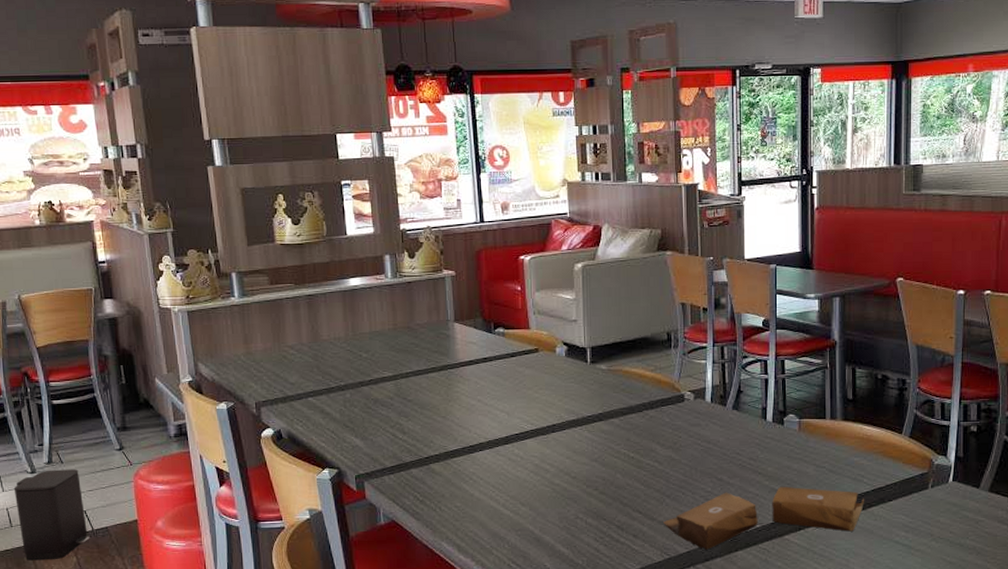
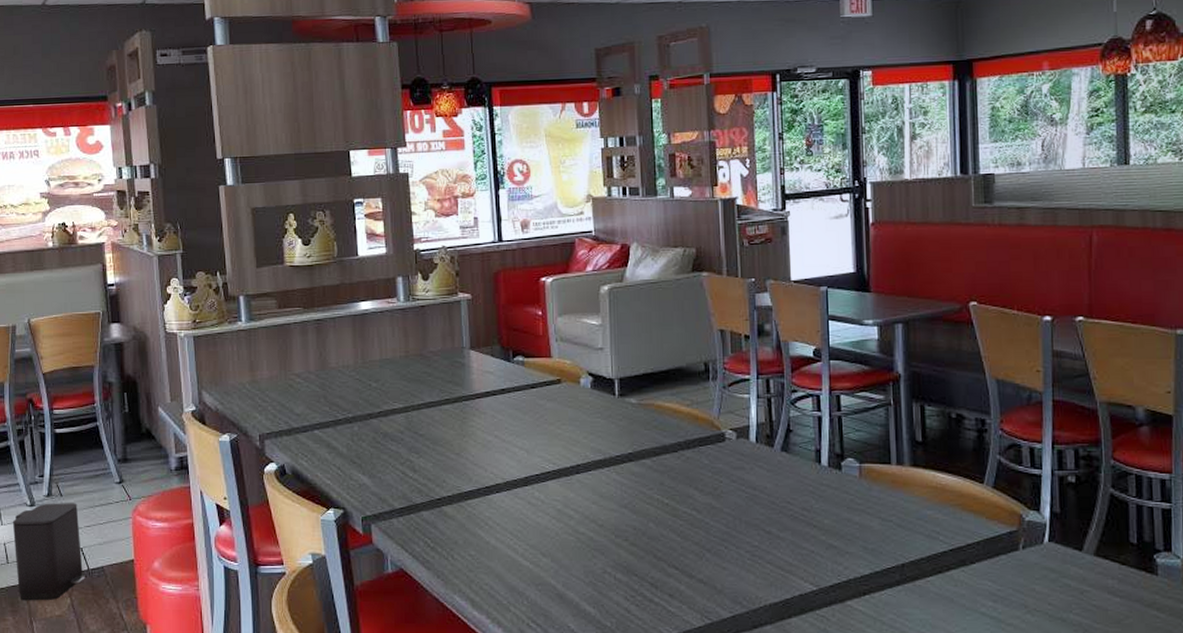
paper bag: present [663,486,865,550] -> none [703,542,942,615]

